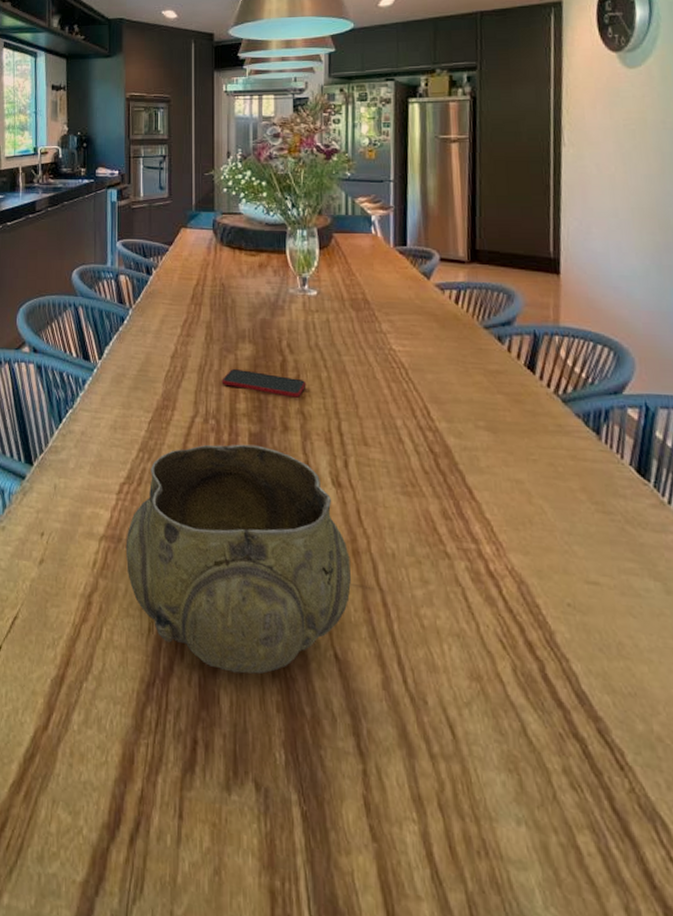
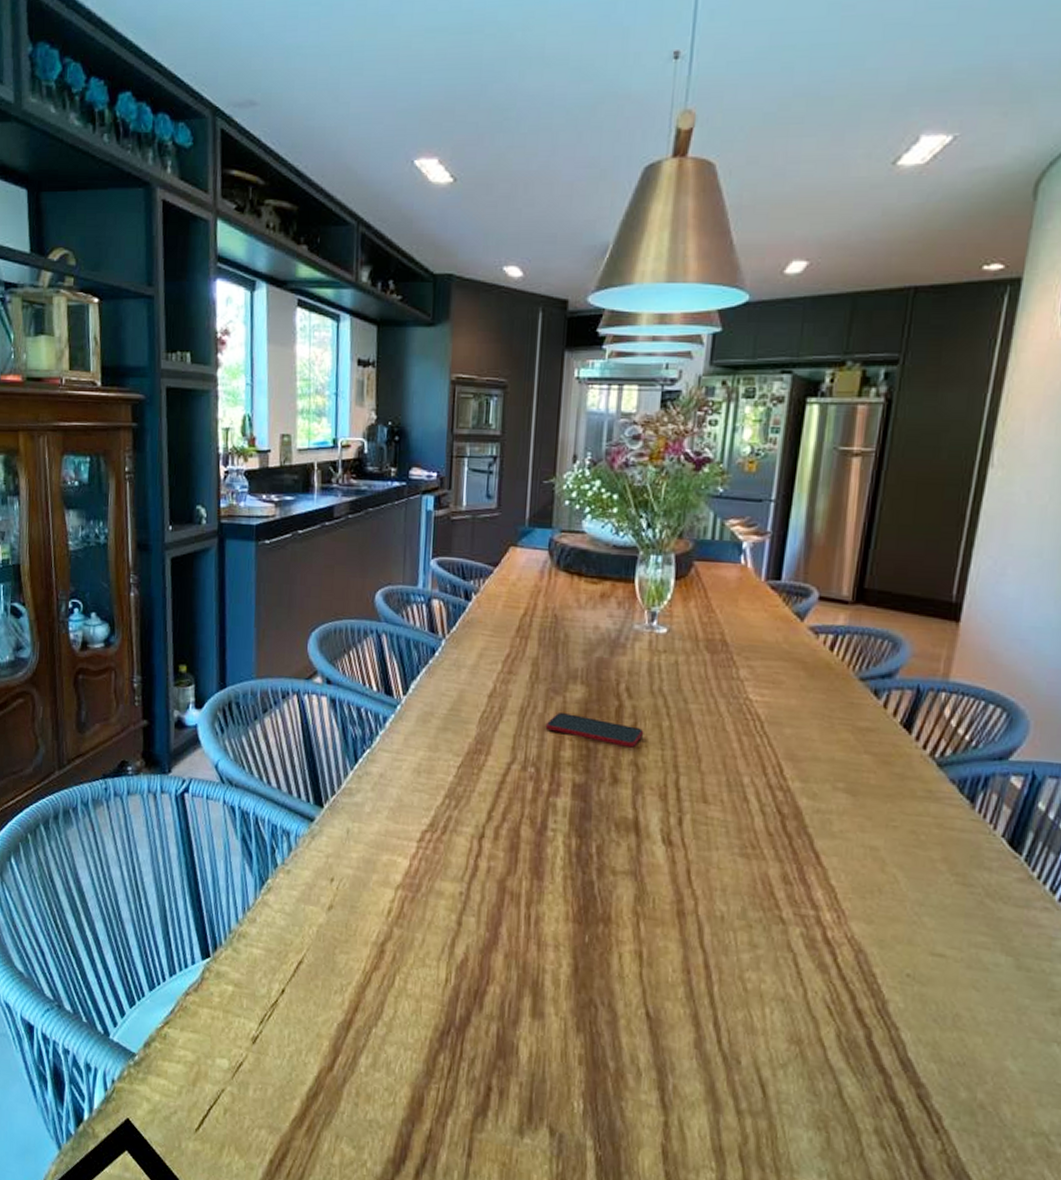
decorative bowl: present [125,444,351,674] -> none [424,793,674,1028]

